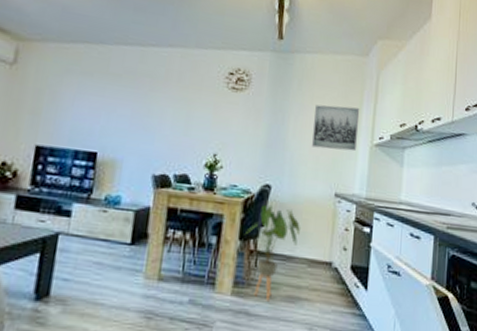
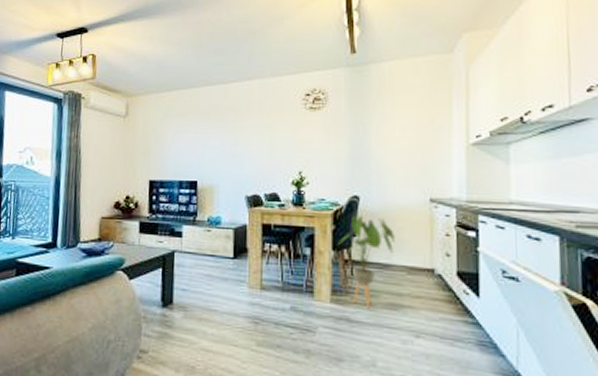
wall art: present [312,104,360,152] -> none [398,108,451,155]

